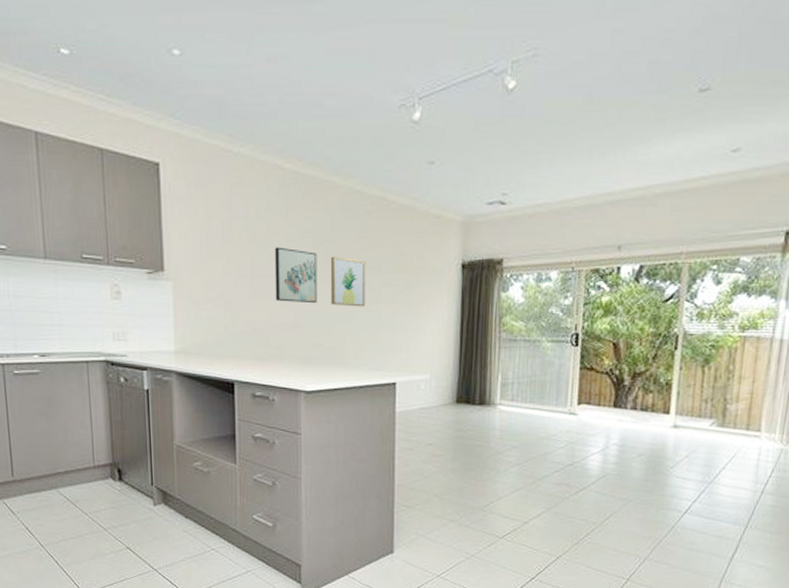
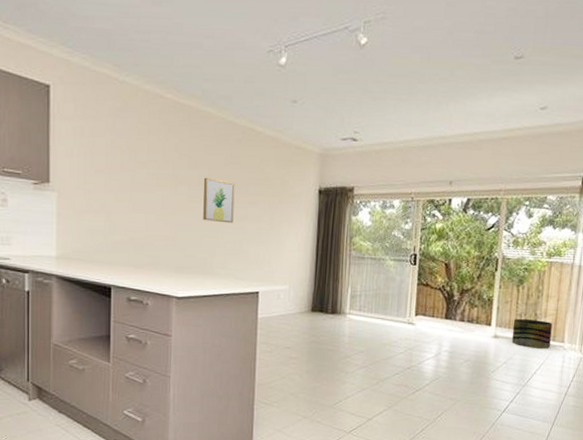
wall art: present [274,247,317,304] -> none [152,166,192,219]
basket: none [695,405,746,439] -> present [512,319,553,349]

